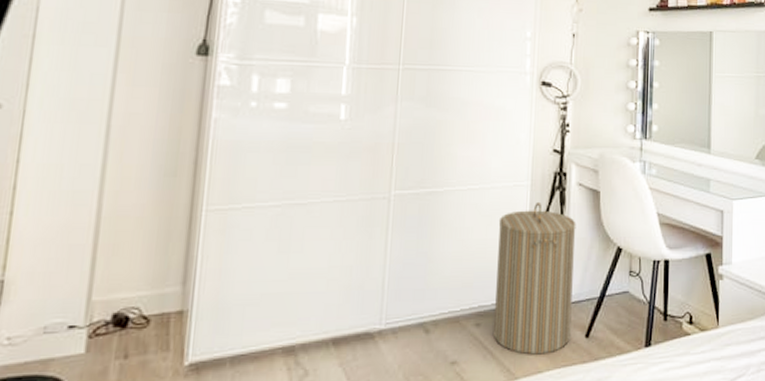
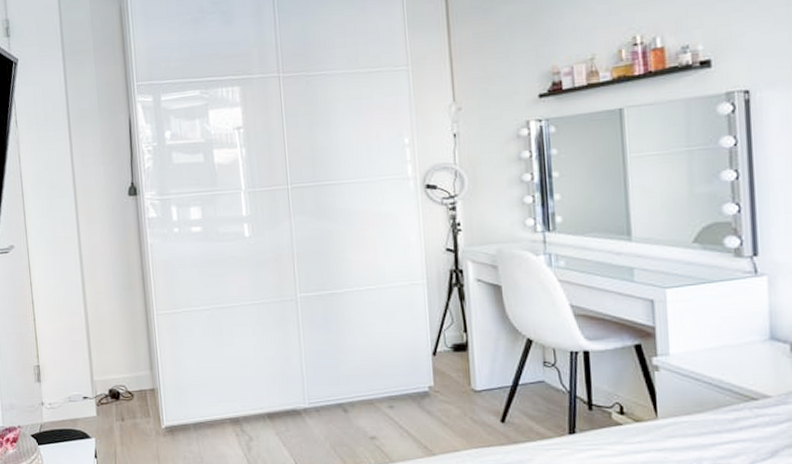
laundry hamper: present [494,201,576,355] -> none [399,298,485,435]

